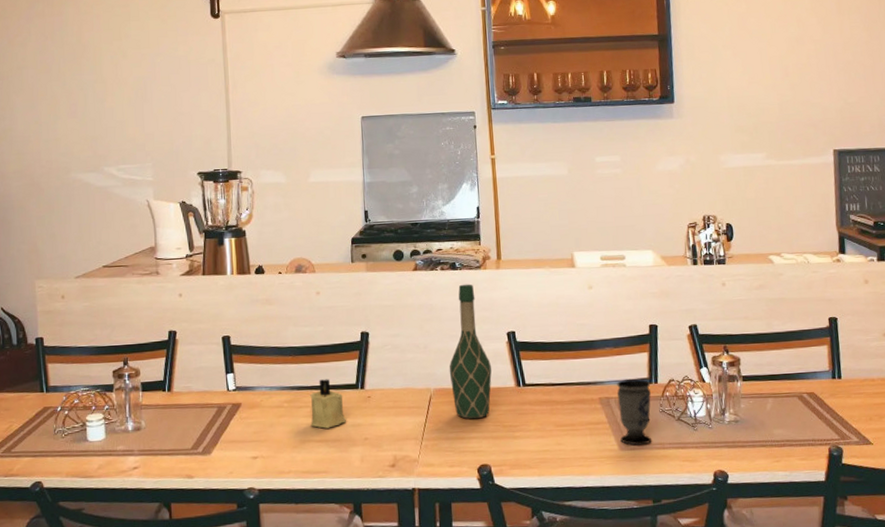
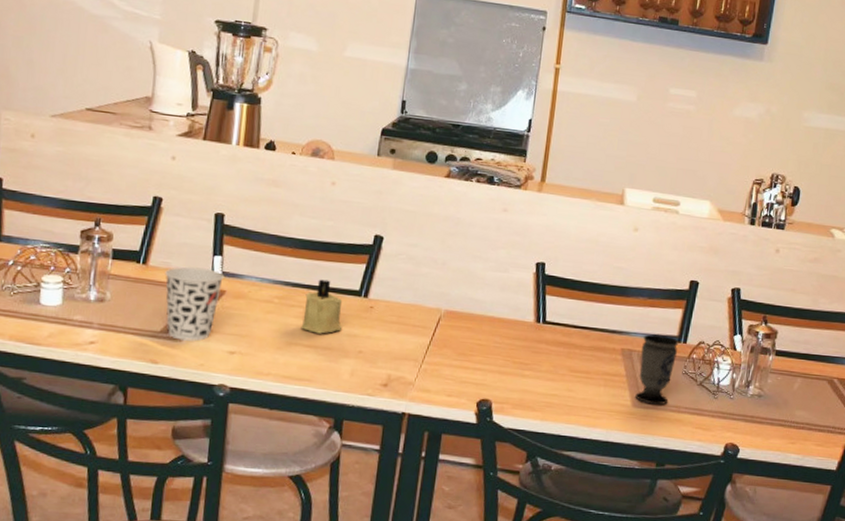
cup: none [188,386,239,454] -> present [165,266,225,341]
wine bottle: present [449,284,492,419] -> none [464,201,513,350]

